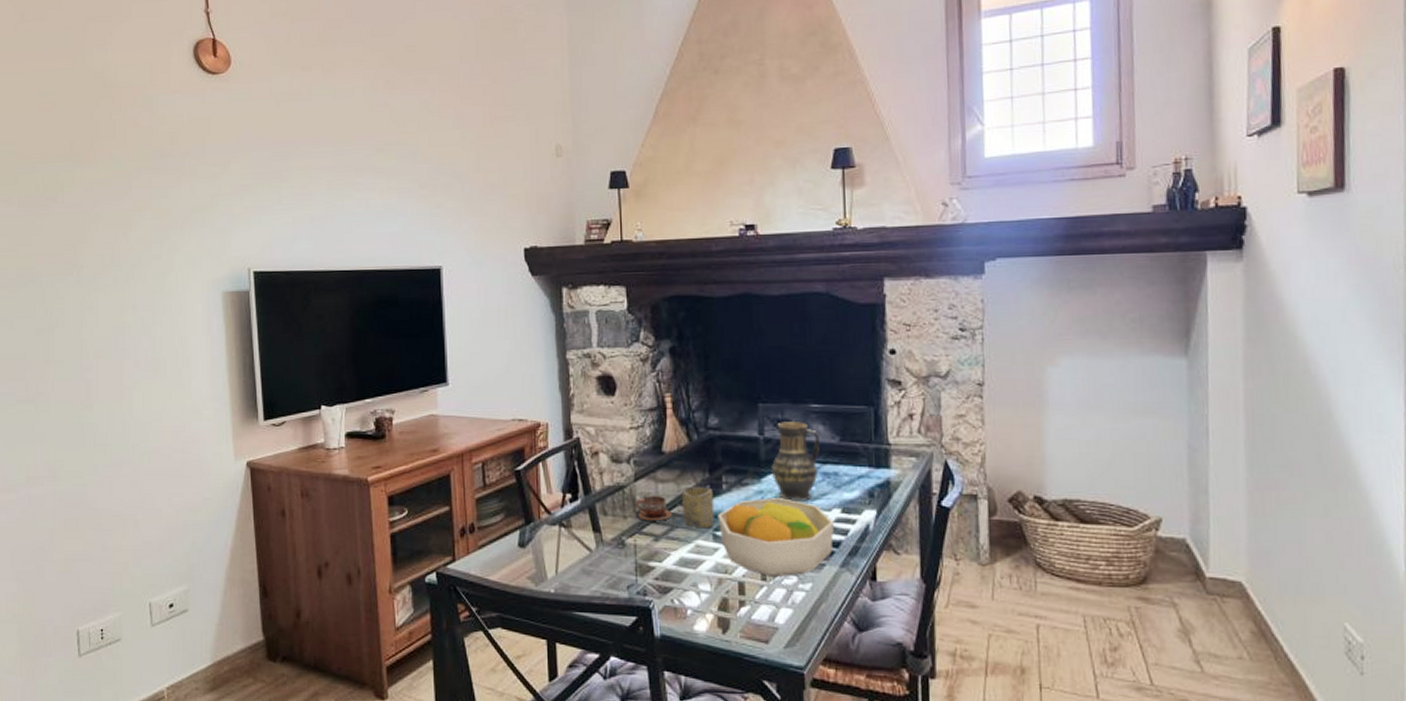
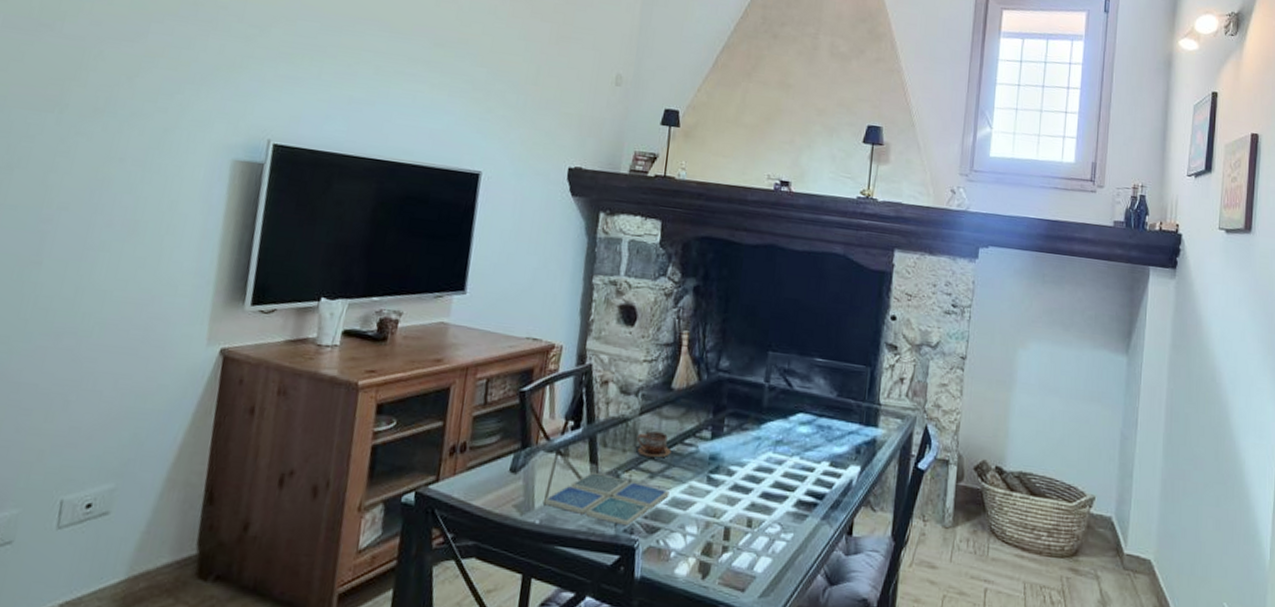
drink coaster: none [556,539,677,589] -> present [544,471,670,526]
cup: present [681,486,715,529] -> none [681,425,714,470]
fruit bowl: present [717,498,835,578] -> none [714,445,822,525]
vase: present [771,420,821,501] -> none [771,371,820,452]

